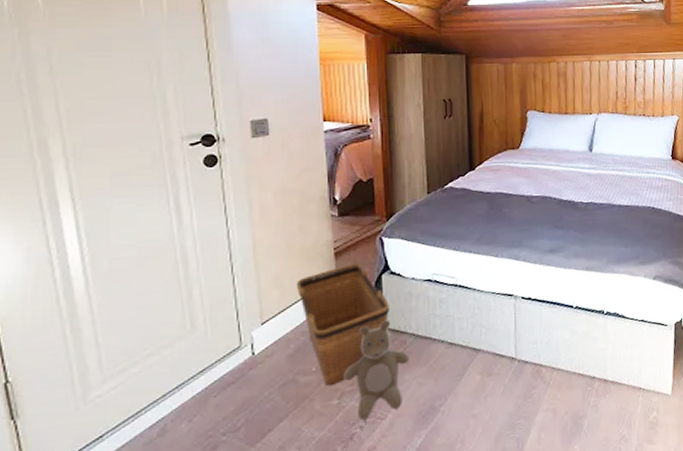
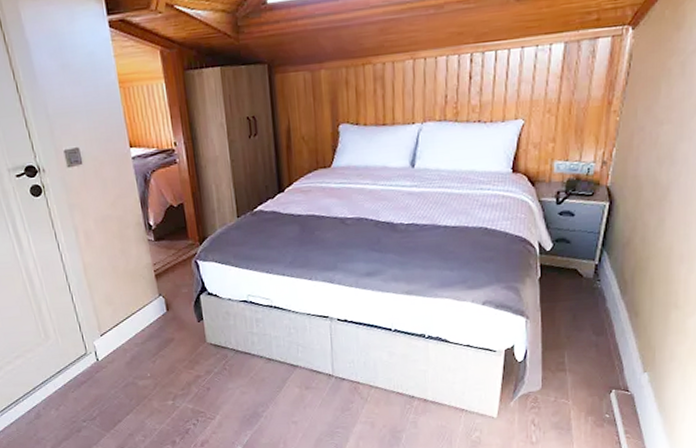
bicycle basket: present [297,263,389,387] -> none [125,284,210,390]
teddy bear: present [343,320,410,420] -> none [174,336,232,419]

